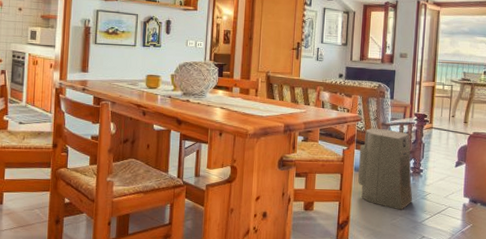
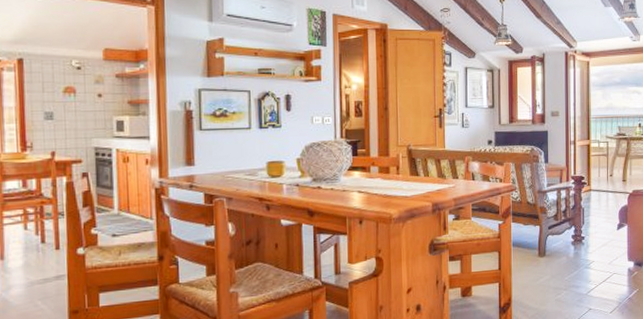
air purifier: present [358,128,413,210] -> none [517,196,576,284]

